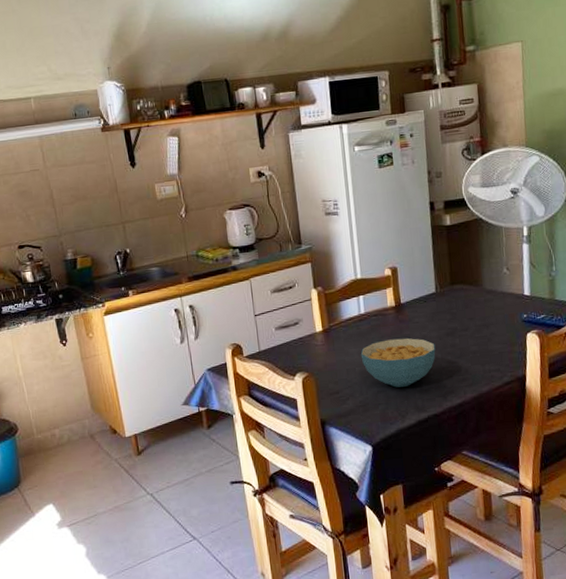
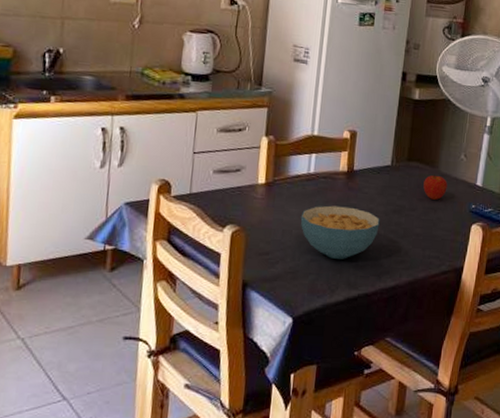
fruit: none [471,293,495,317] -> present [423,175,448,200]

